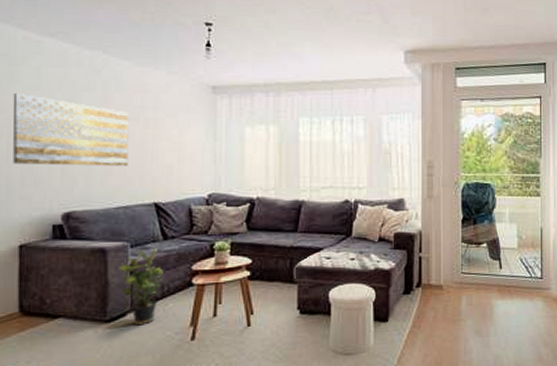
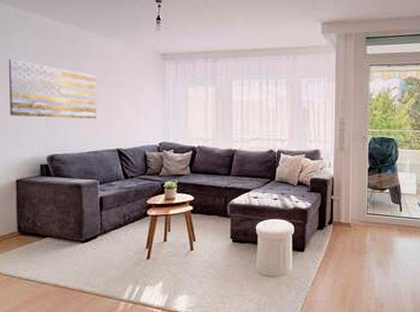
potted plant: present [118,247,163,326] -> none [90,185,125,246]

